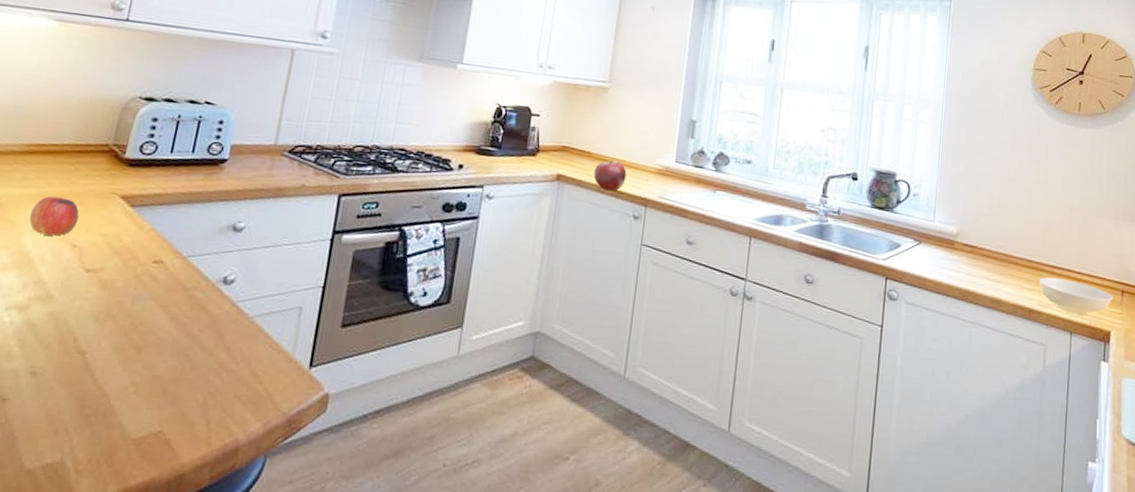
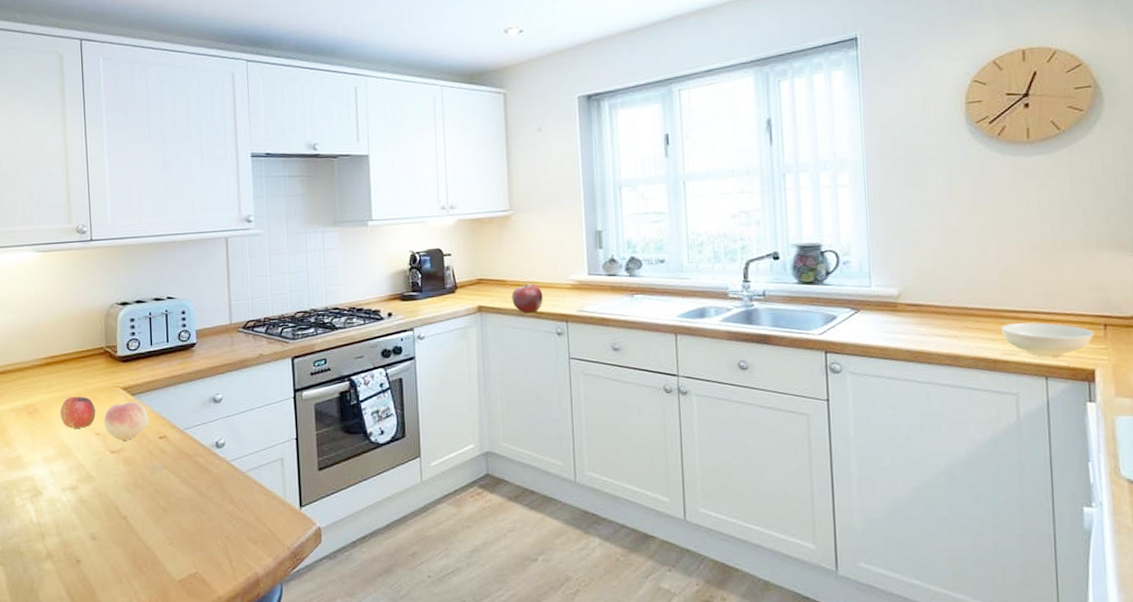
fruit: none [85,213,146,259] -> present [104,401,149,441]

